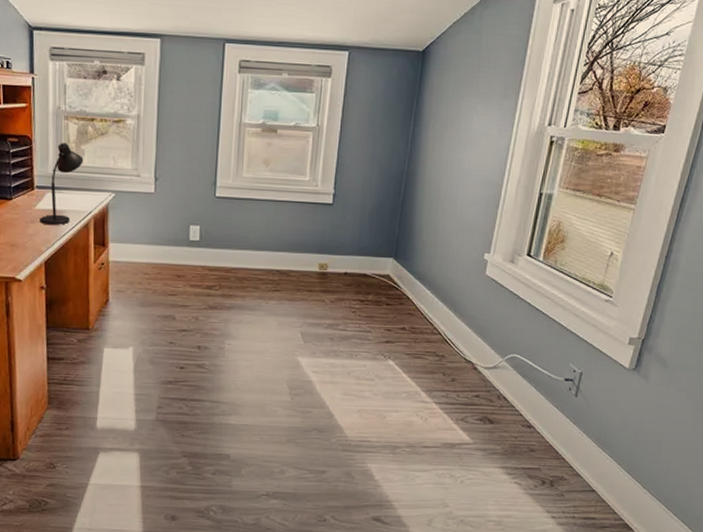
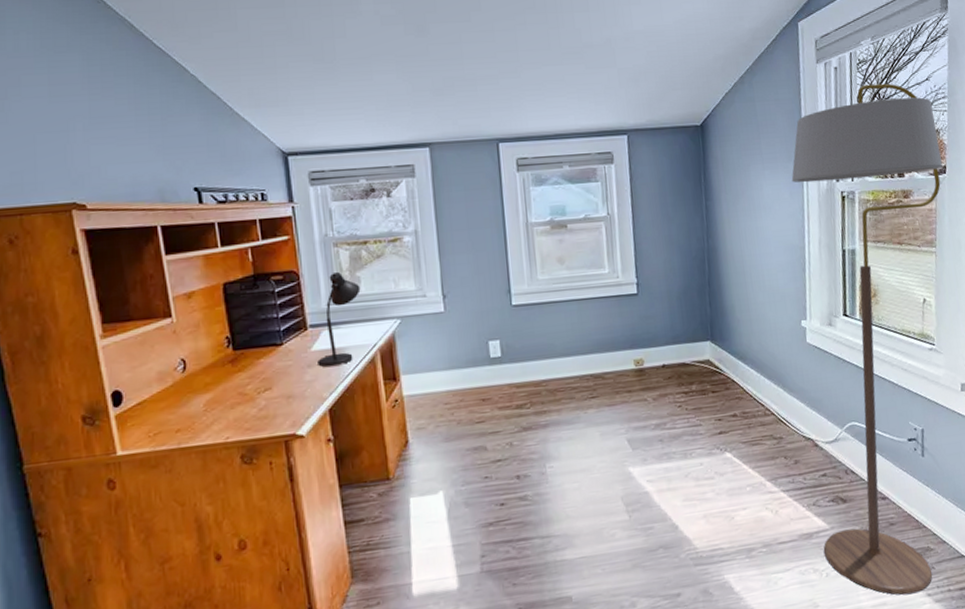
floor lamp: none [463,31,666,514] -> present [791,83,943,595]

